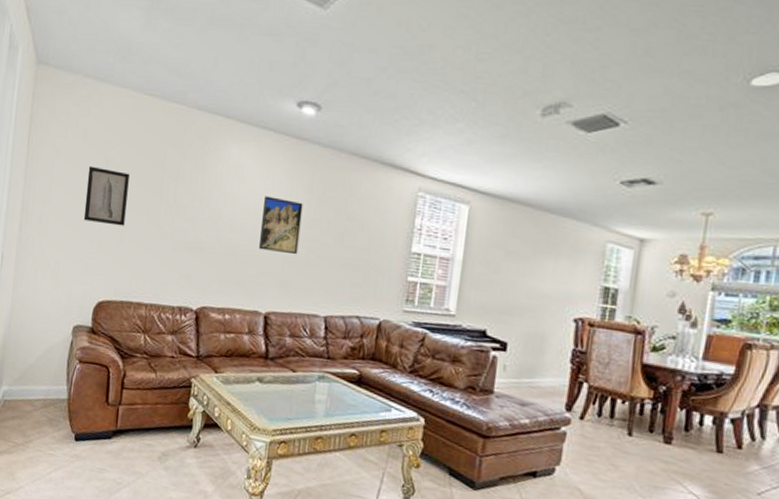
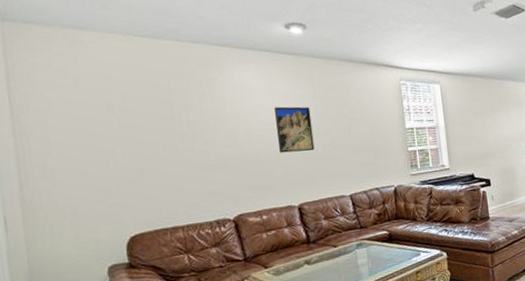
wall art: present [83,166,130,226] -> none [88,111,142,165]

